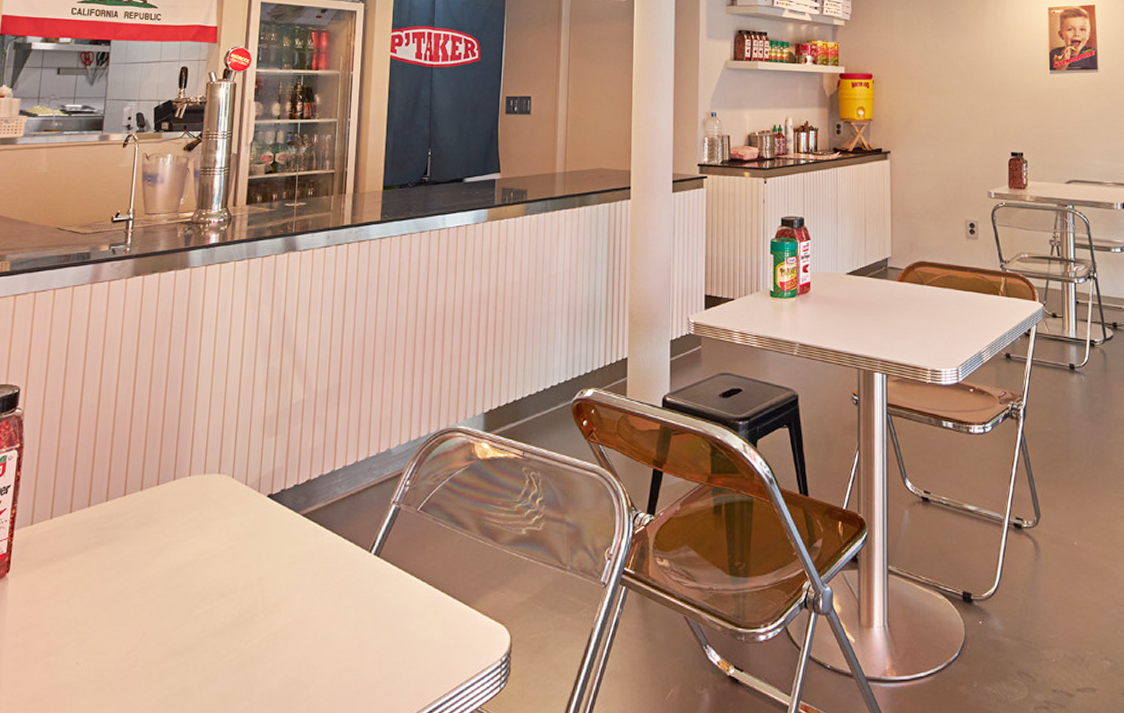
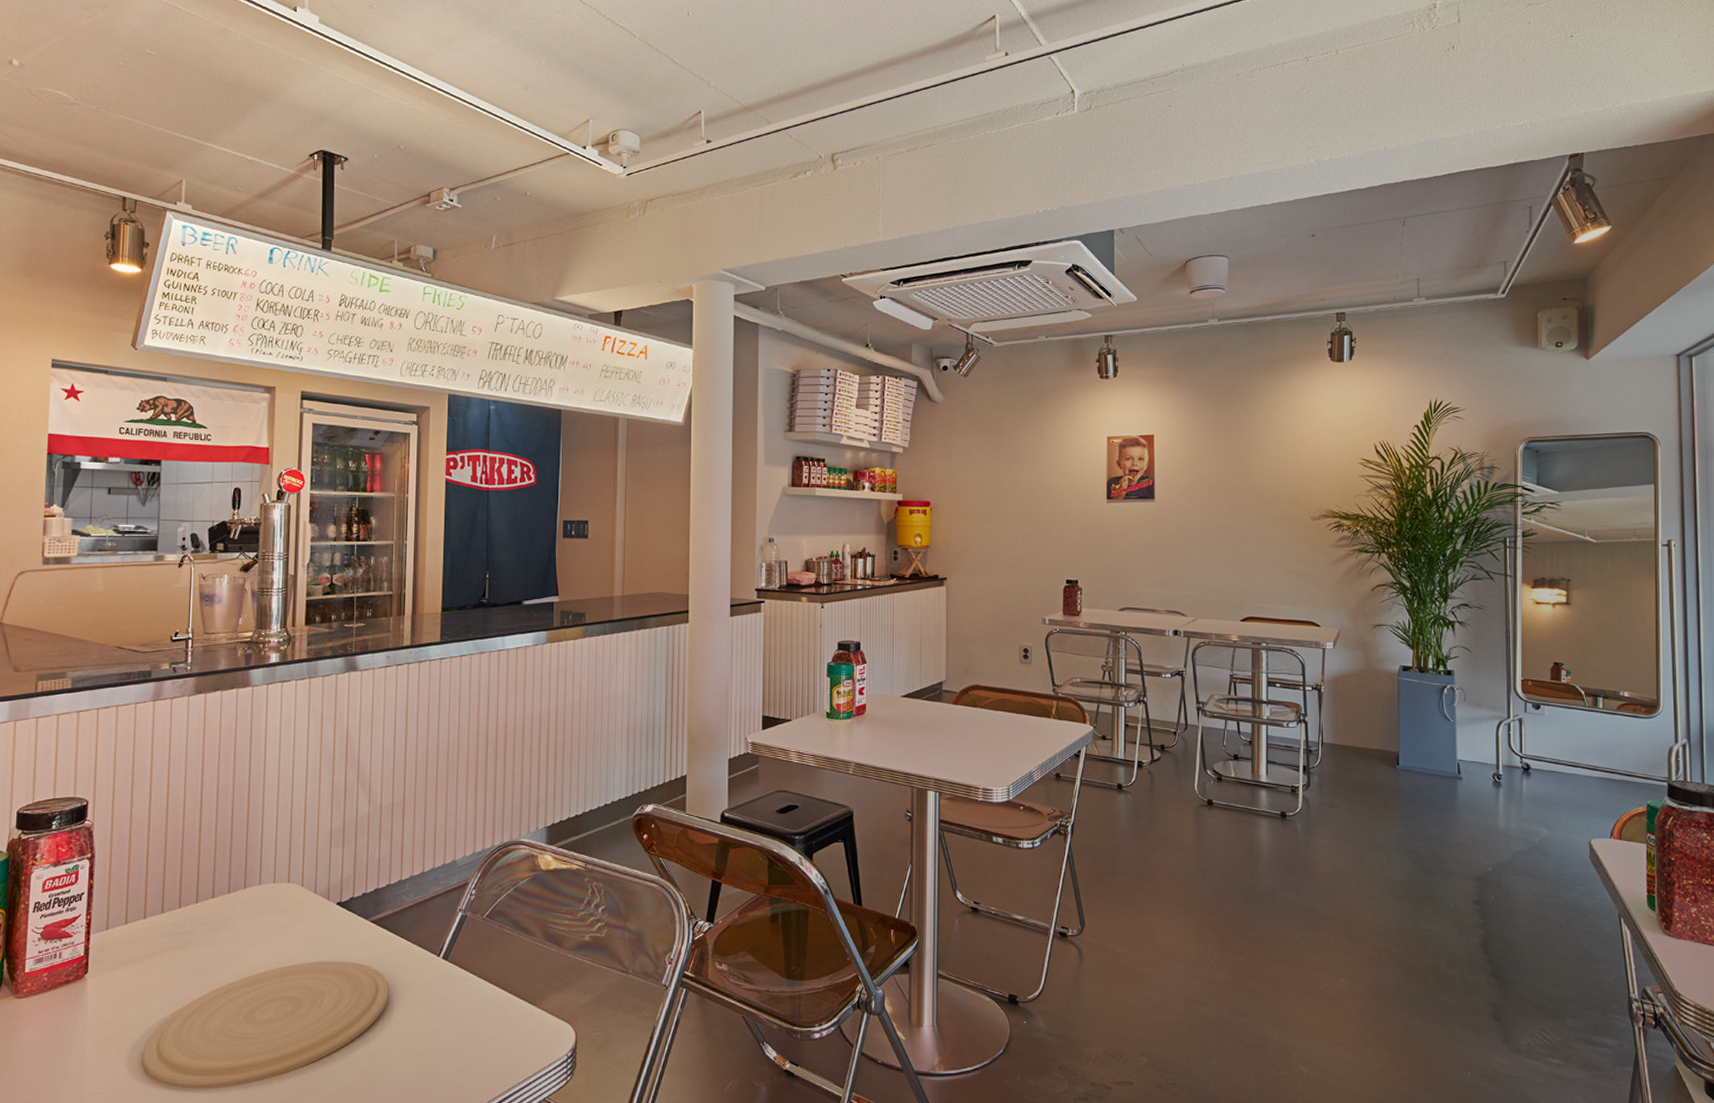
plate: none [59,557,318,698] -> present [141,961,389,1089]

